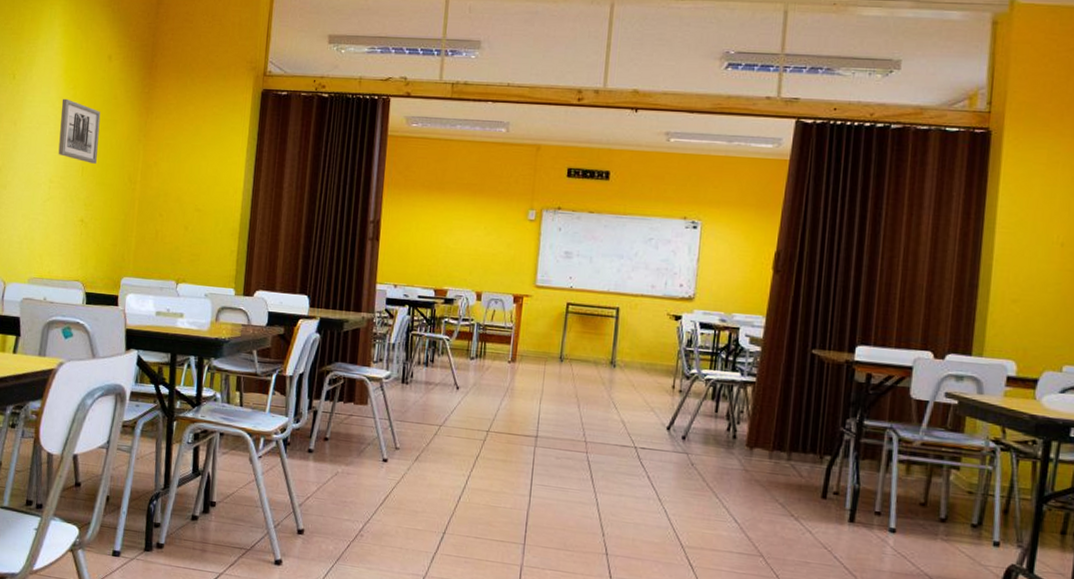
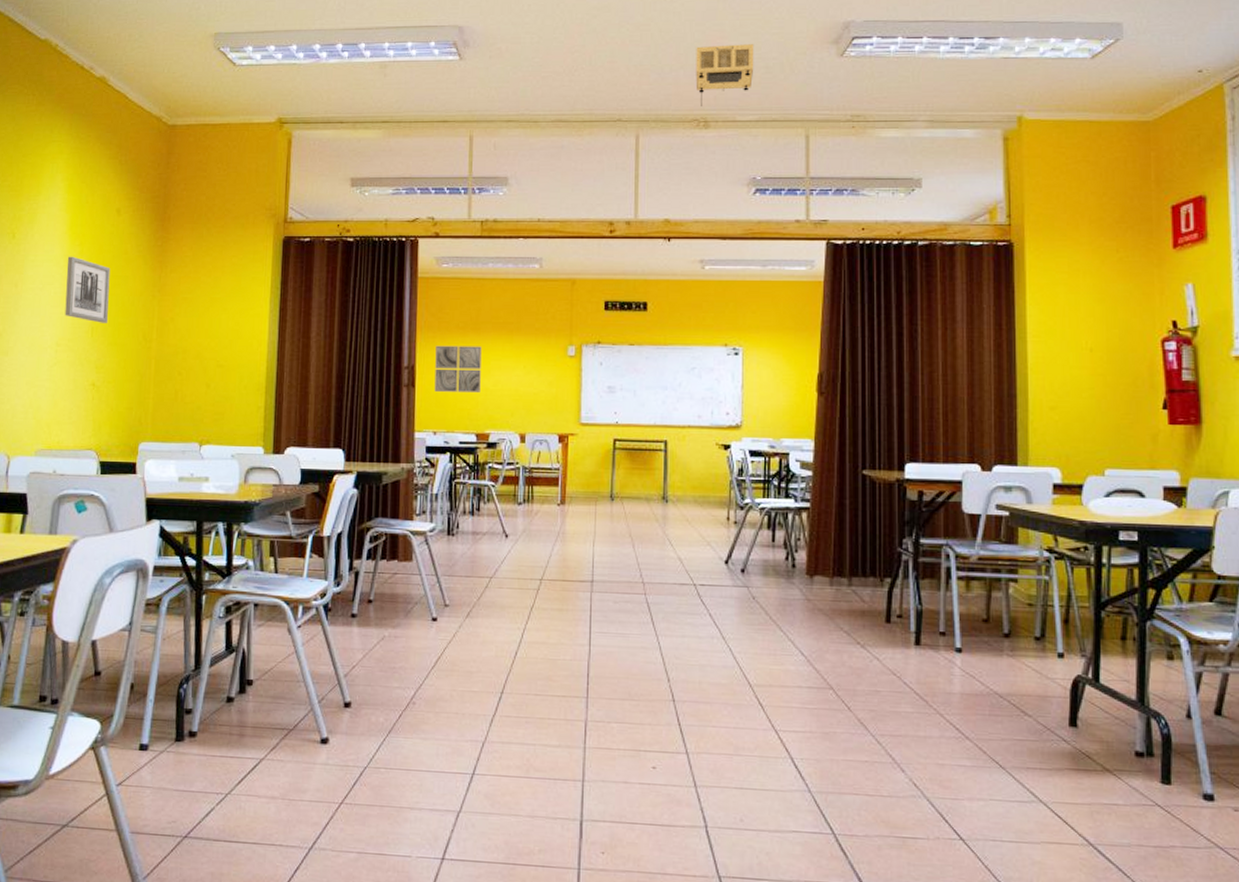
wall art: none [397,202,445,250] -> present [434,345,482,392]

